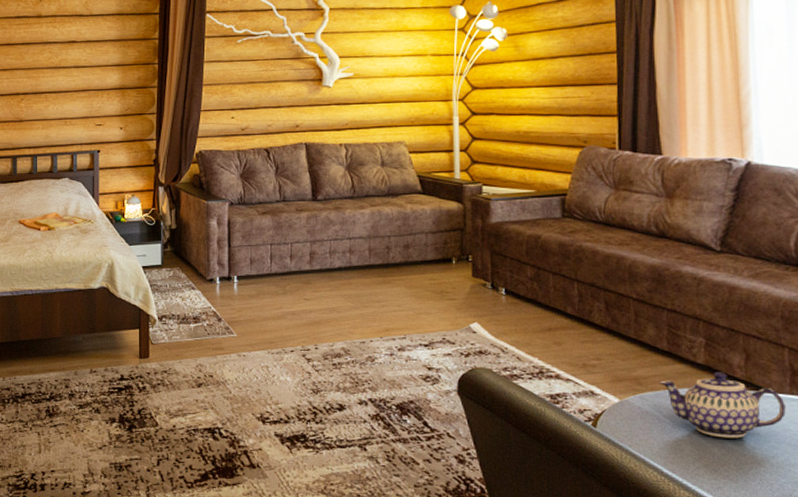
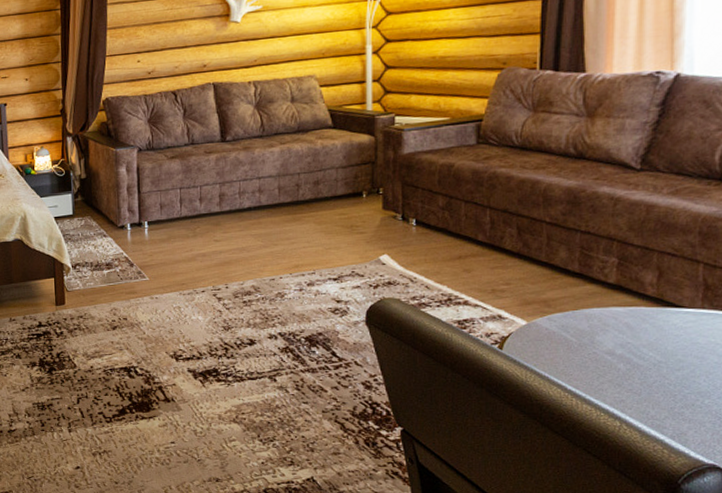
teapot: present [660,372,786,439] -> none [569,290,696,354]

